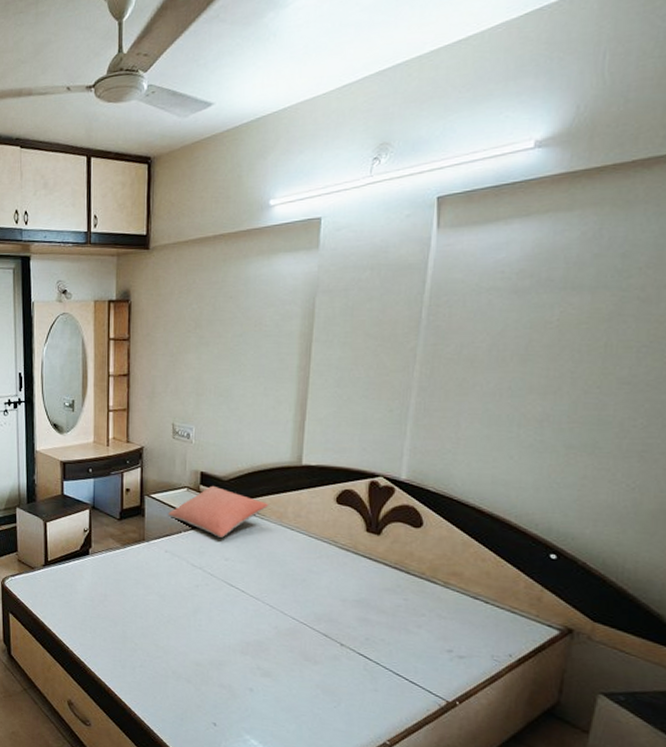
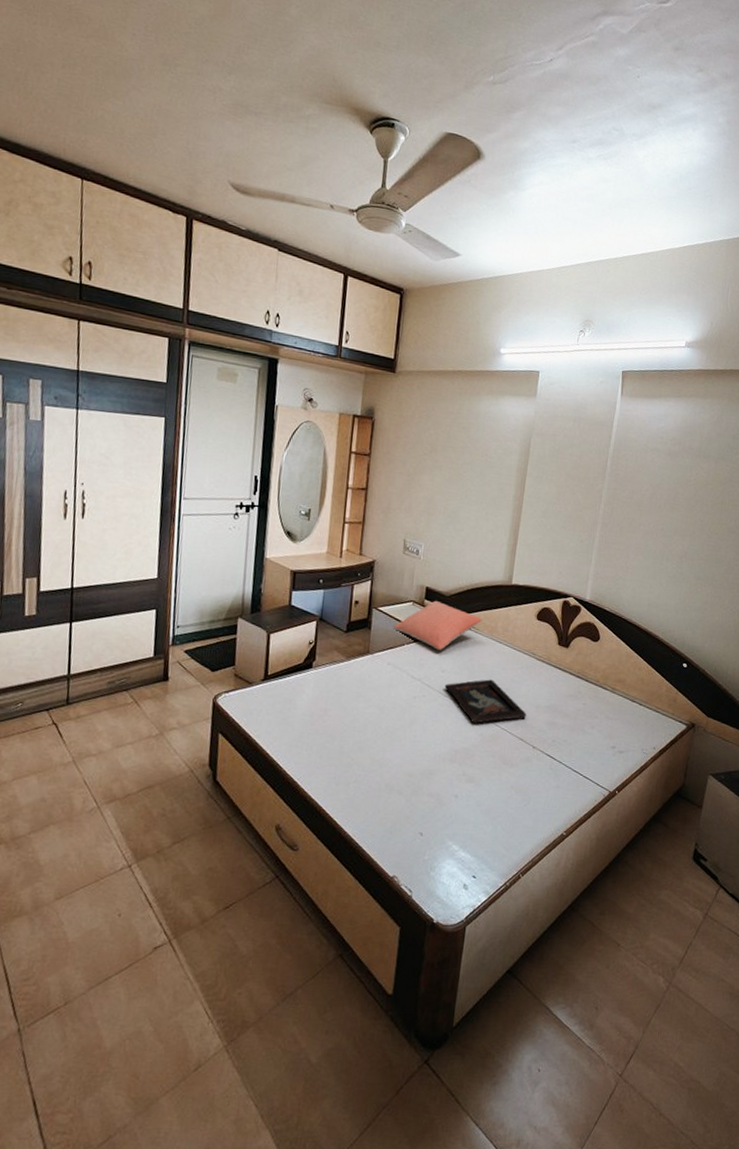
decorative tray: none [229,569,330,616] -> present [444,679,526,724]

